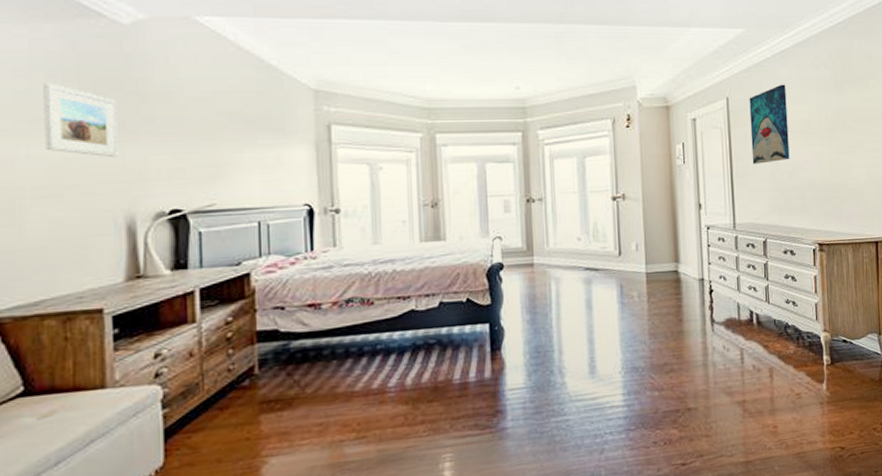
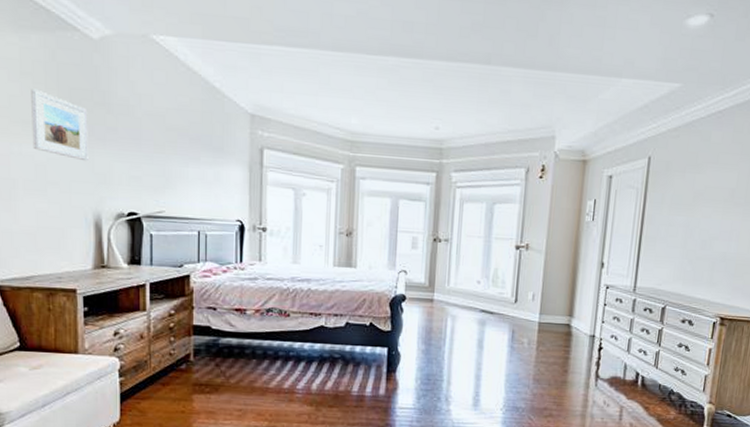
wall art: present [749,84,790,164] -> none [665,147,716,230]

